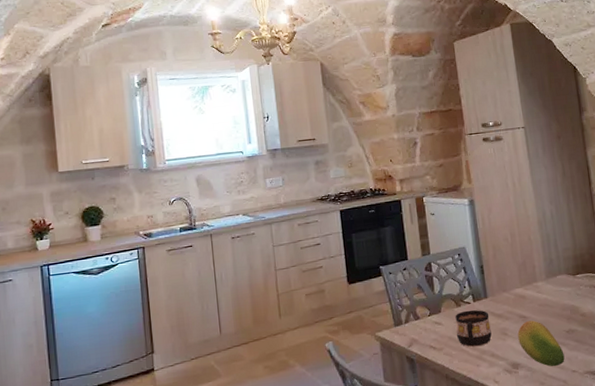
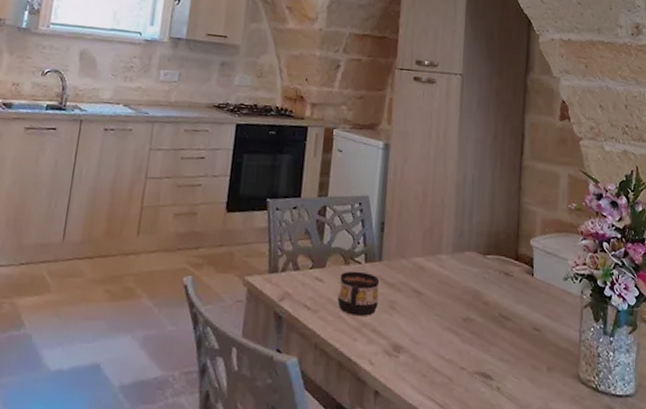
fruit: present [517,320,565,367] -> none [406,298,456,359]

